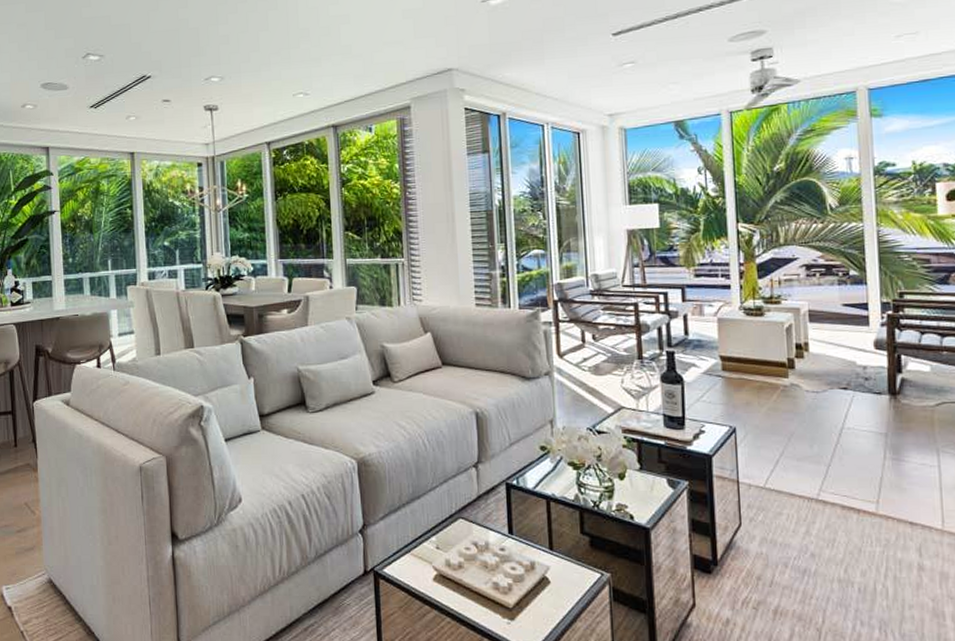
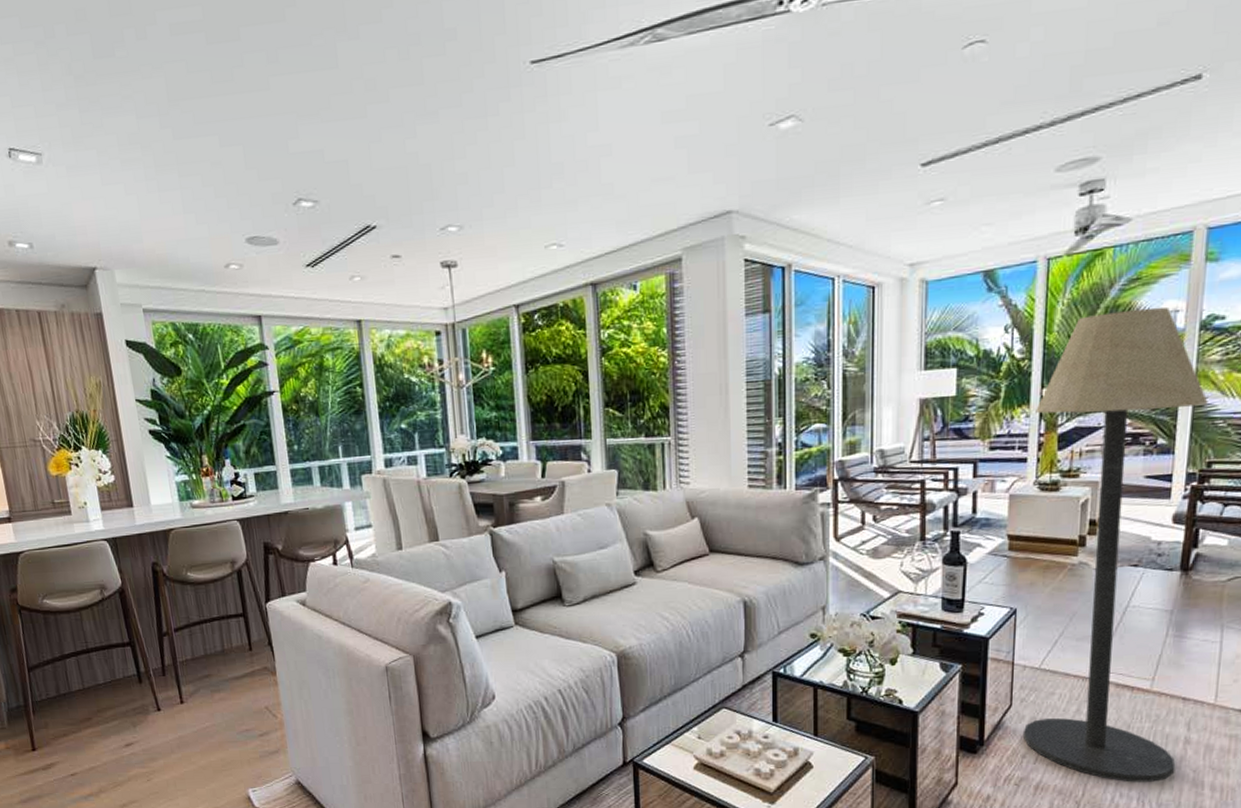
floor lamp: none [733,154,914,610] -> present [1024,306,1208,782]

